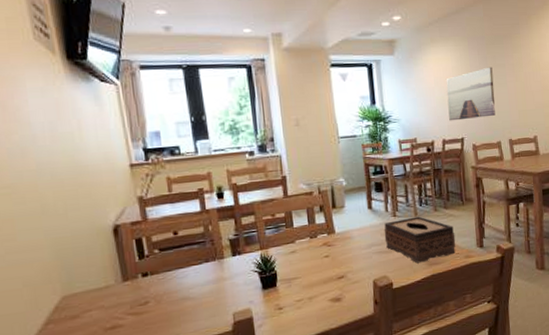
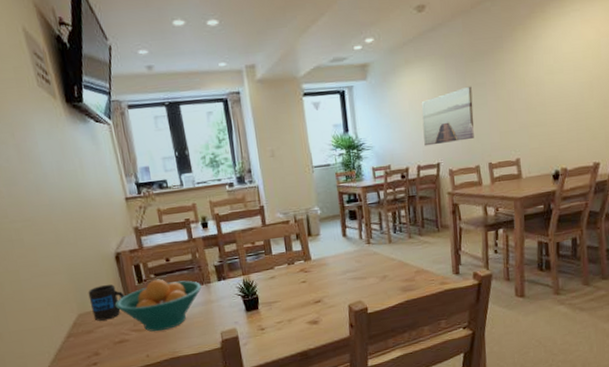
mug: none [76,261,122,304] -> present [88,284,125,321]
fruit bowl: none [108,254,213,315] -> present [115,279,201,332]
tissue box: present [384,216,456,264] -> none [358,243,431,290]

